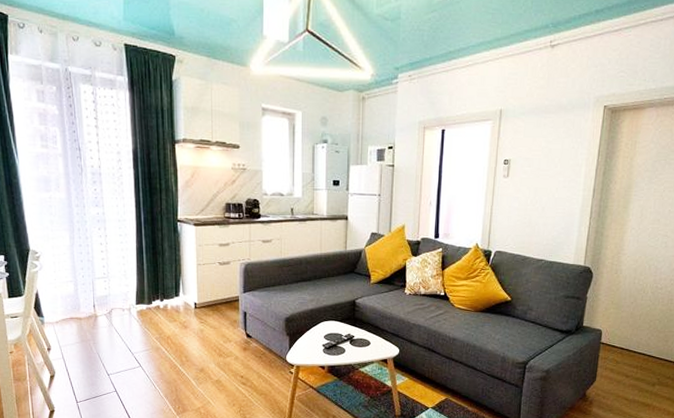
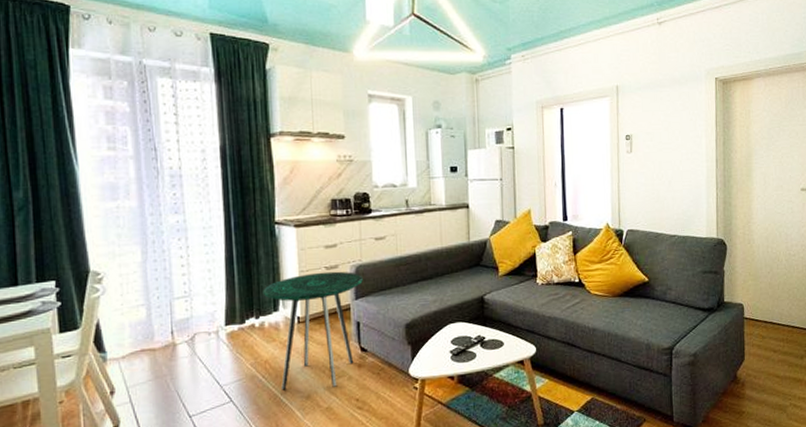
side table: none [166,266,251,364] -> present [263,271,364,390]

